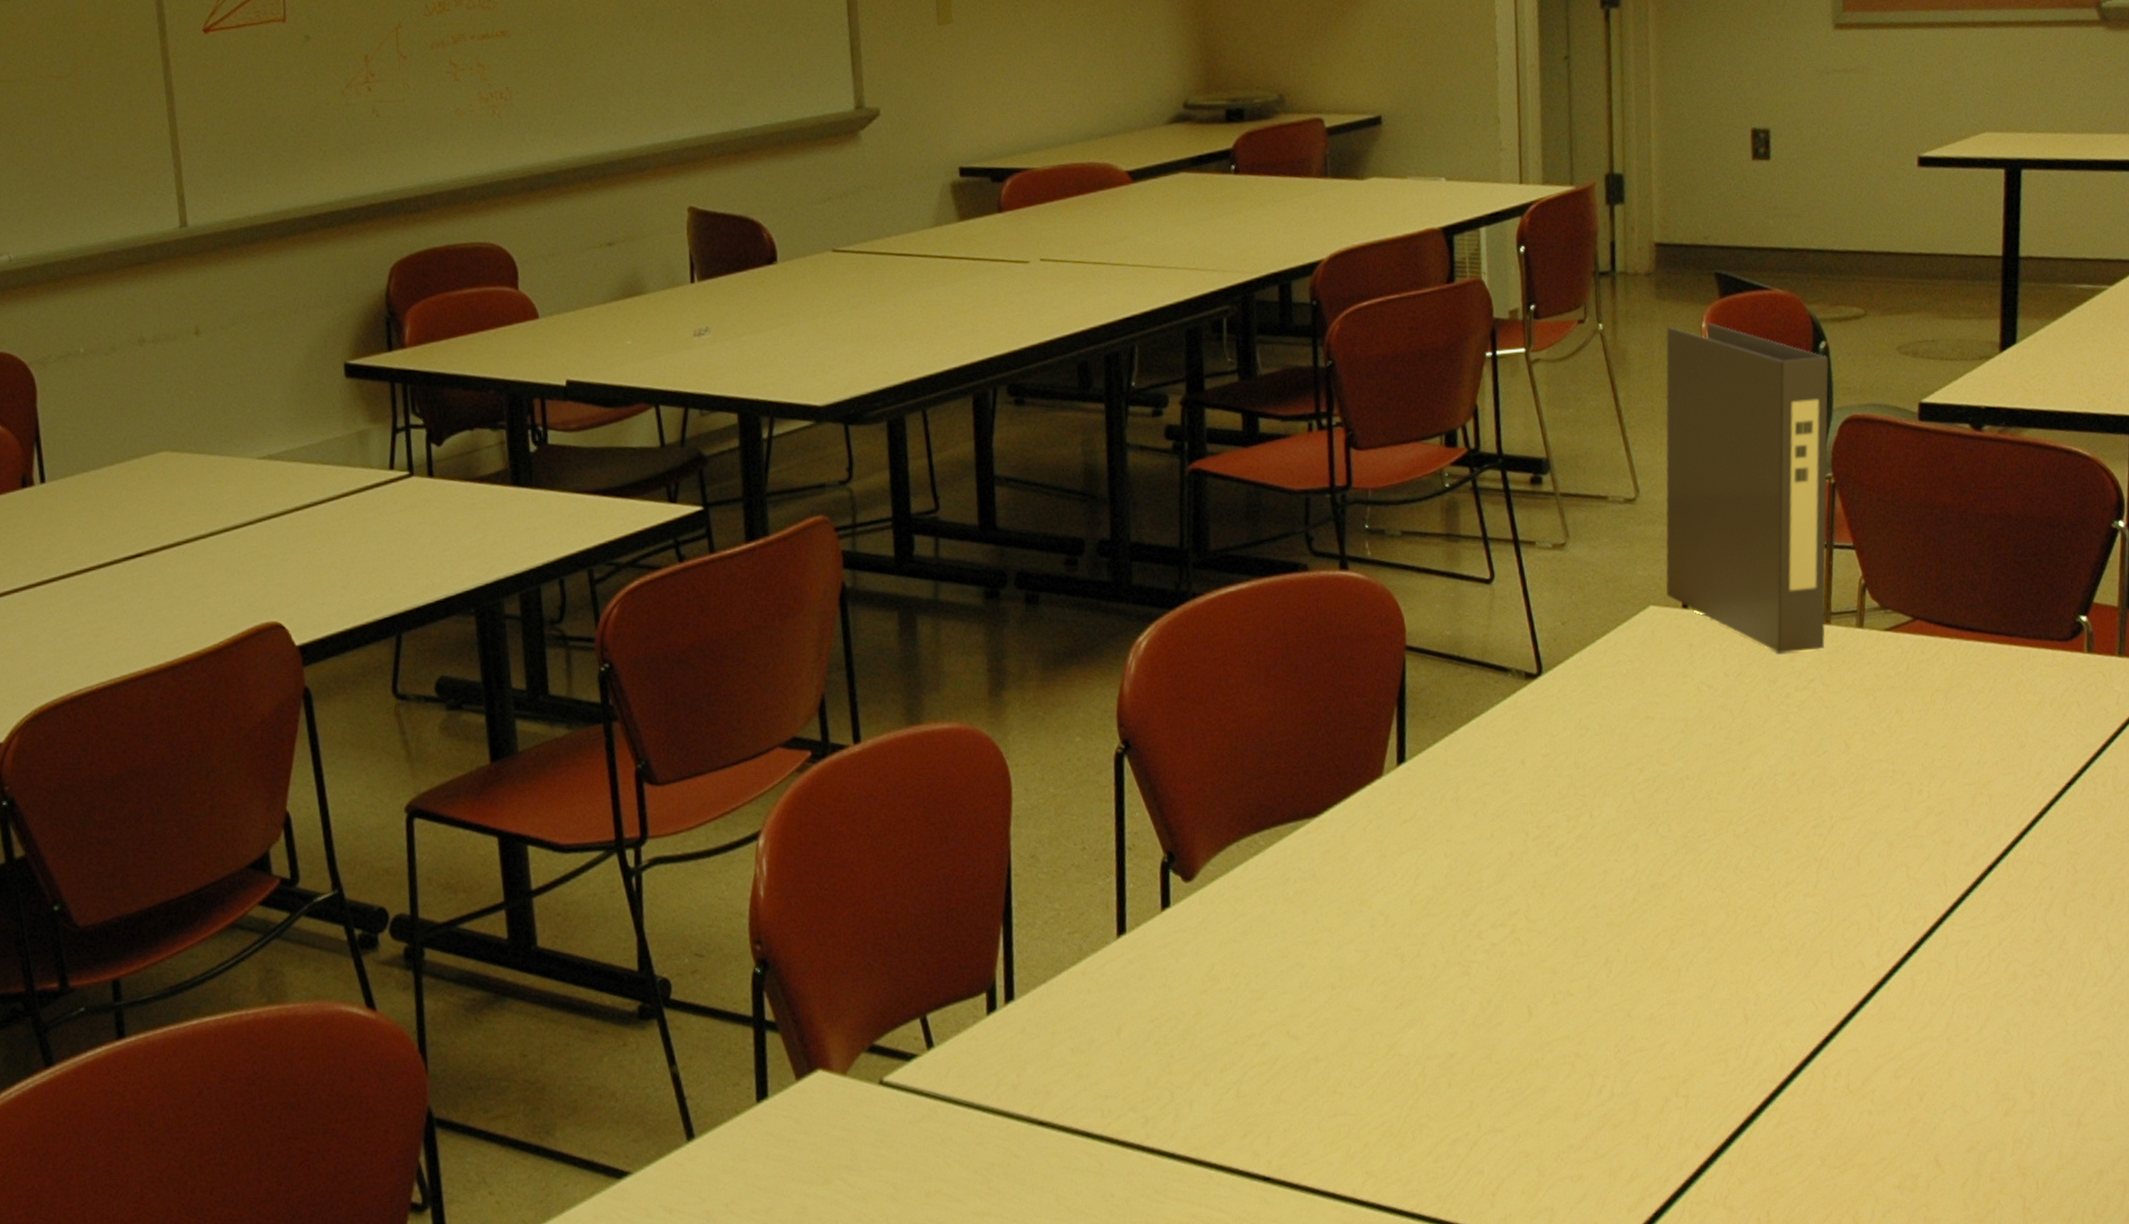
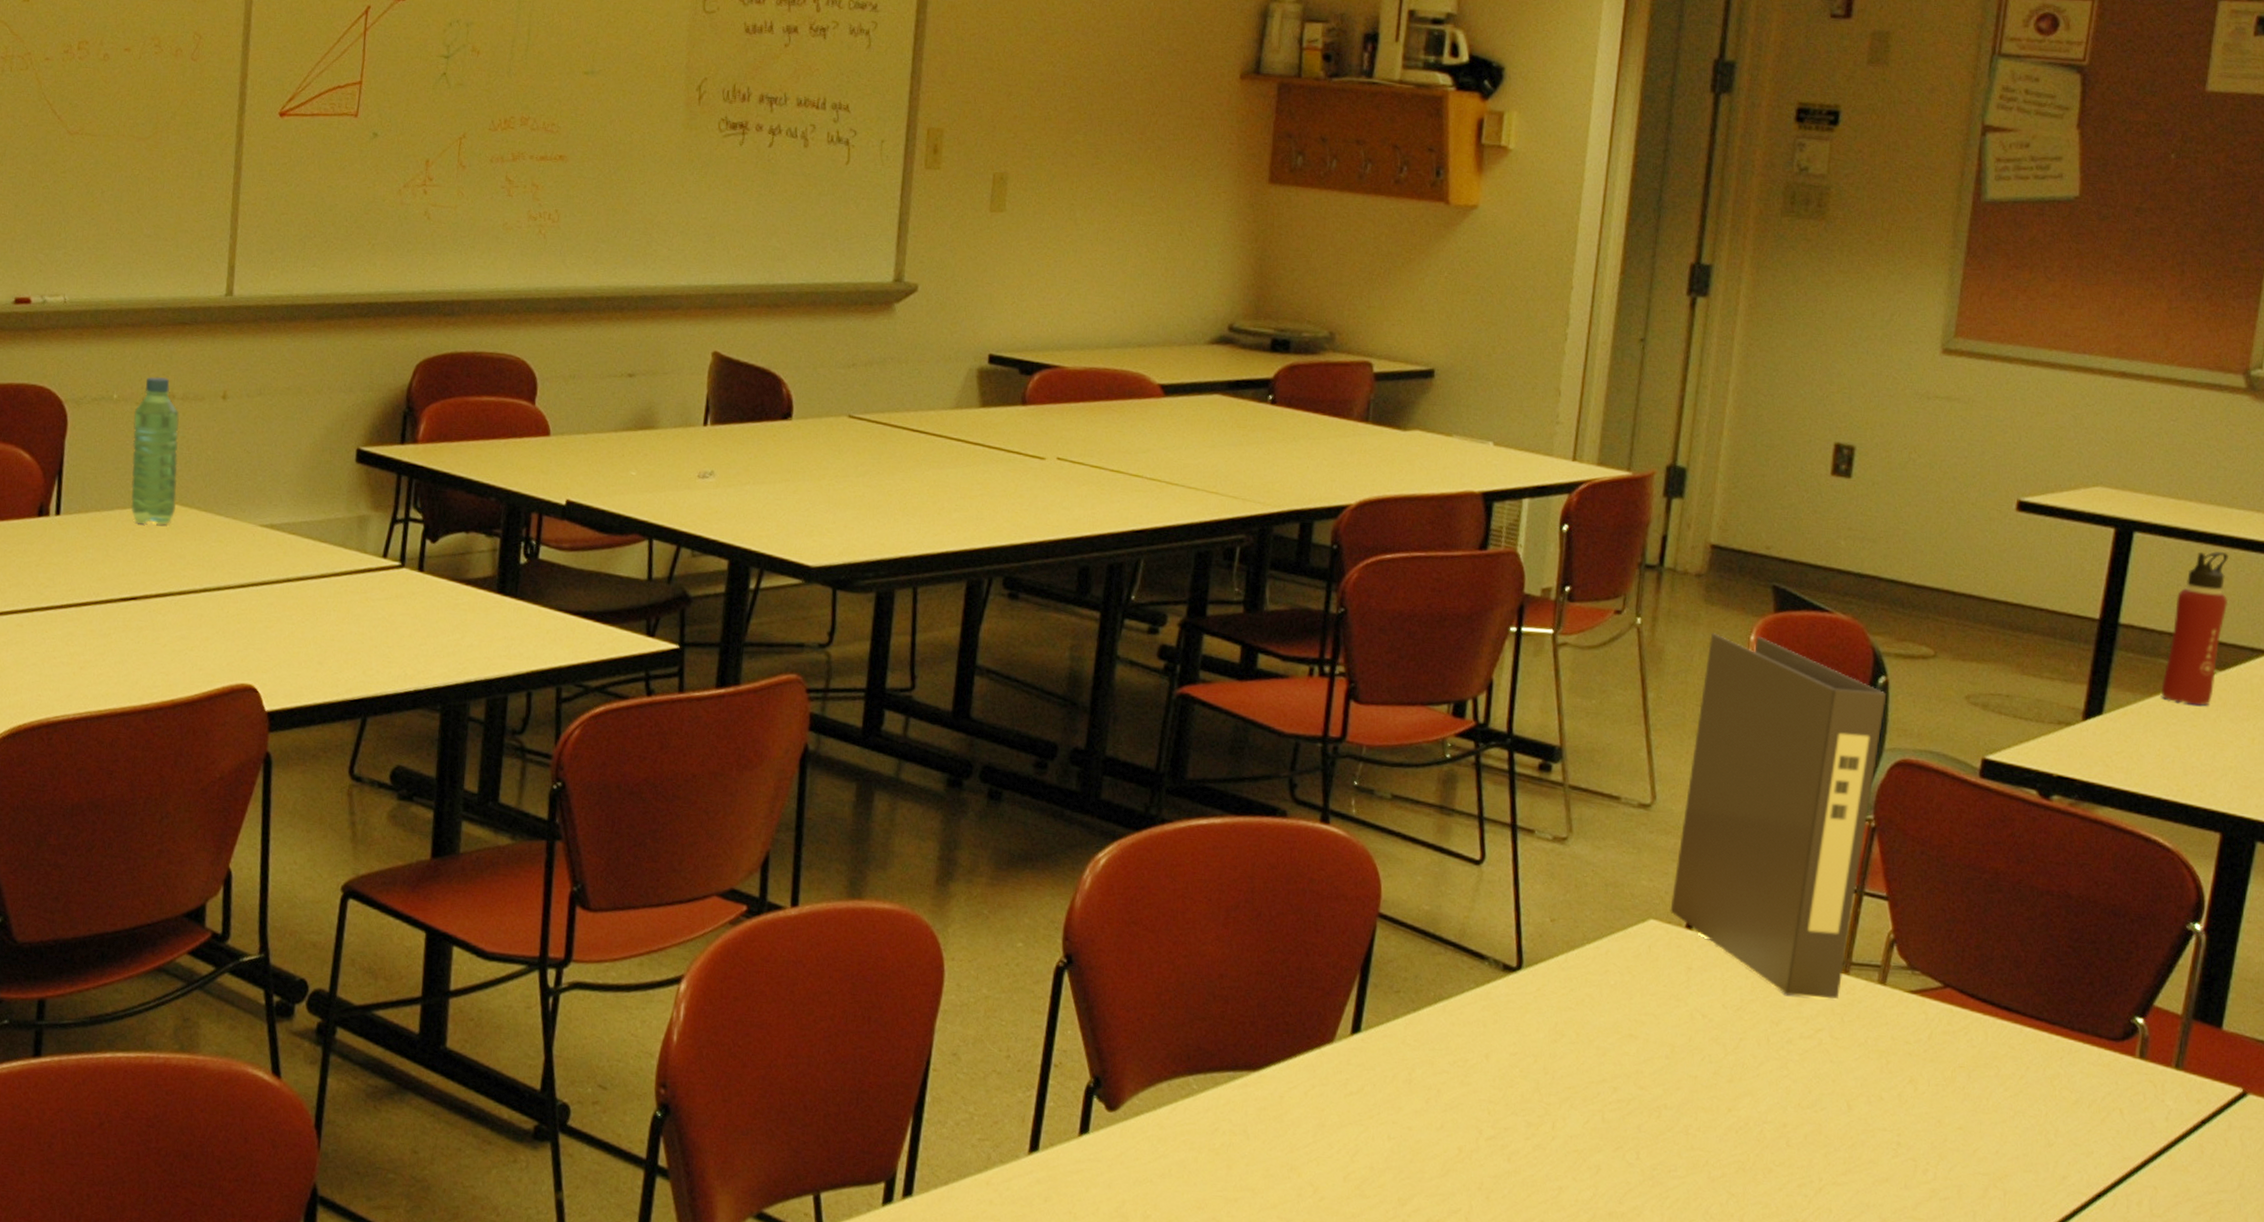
water bottle: none [104,323,166,477] -> present [131,377,179,525]
water bottle: none [2063,176,2110,322] -> present [2162,551,2230,706]

